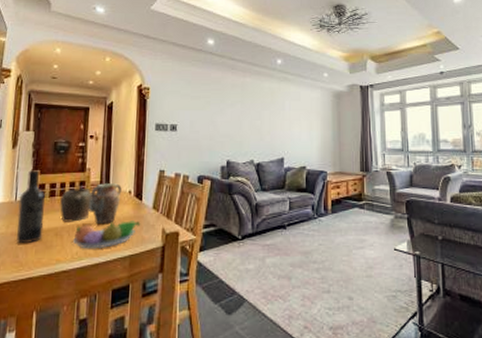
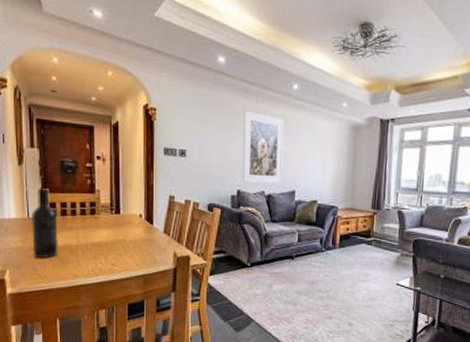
jar set: present [60,183,122,223] -> none [72,205,132,244]
fruit bowl: present [72,221,141,249] -> none [87,242,153,268]
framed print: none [231,85,271,152] -> present [242,110,285,184]

